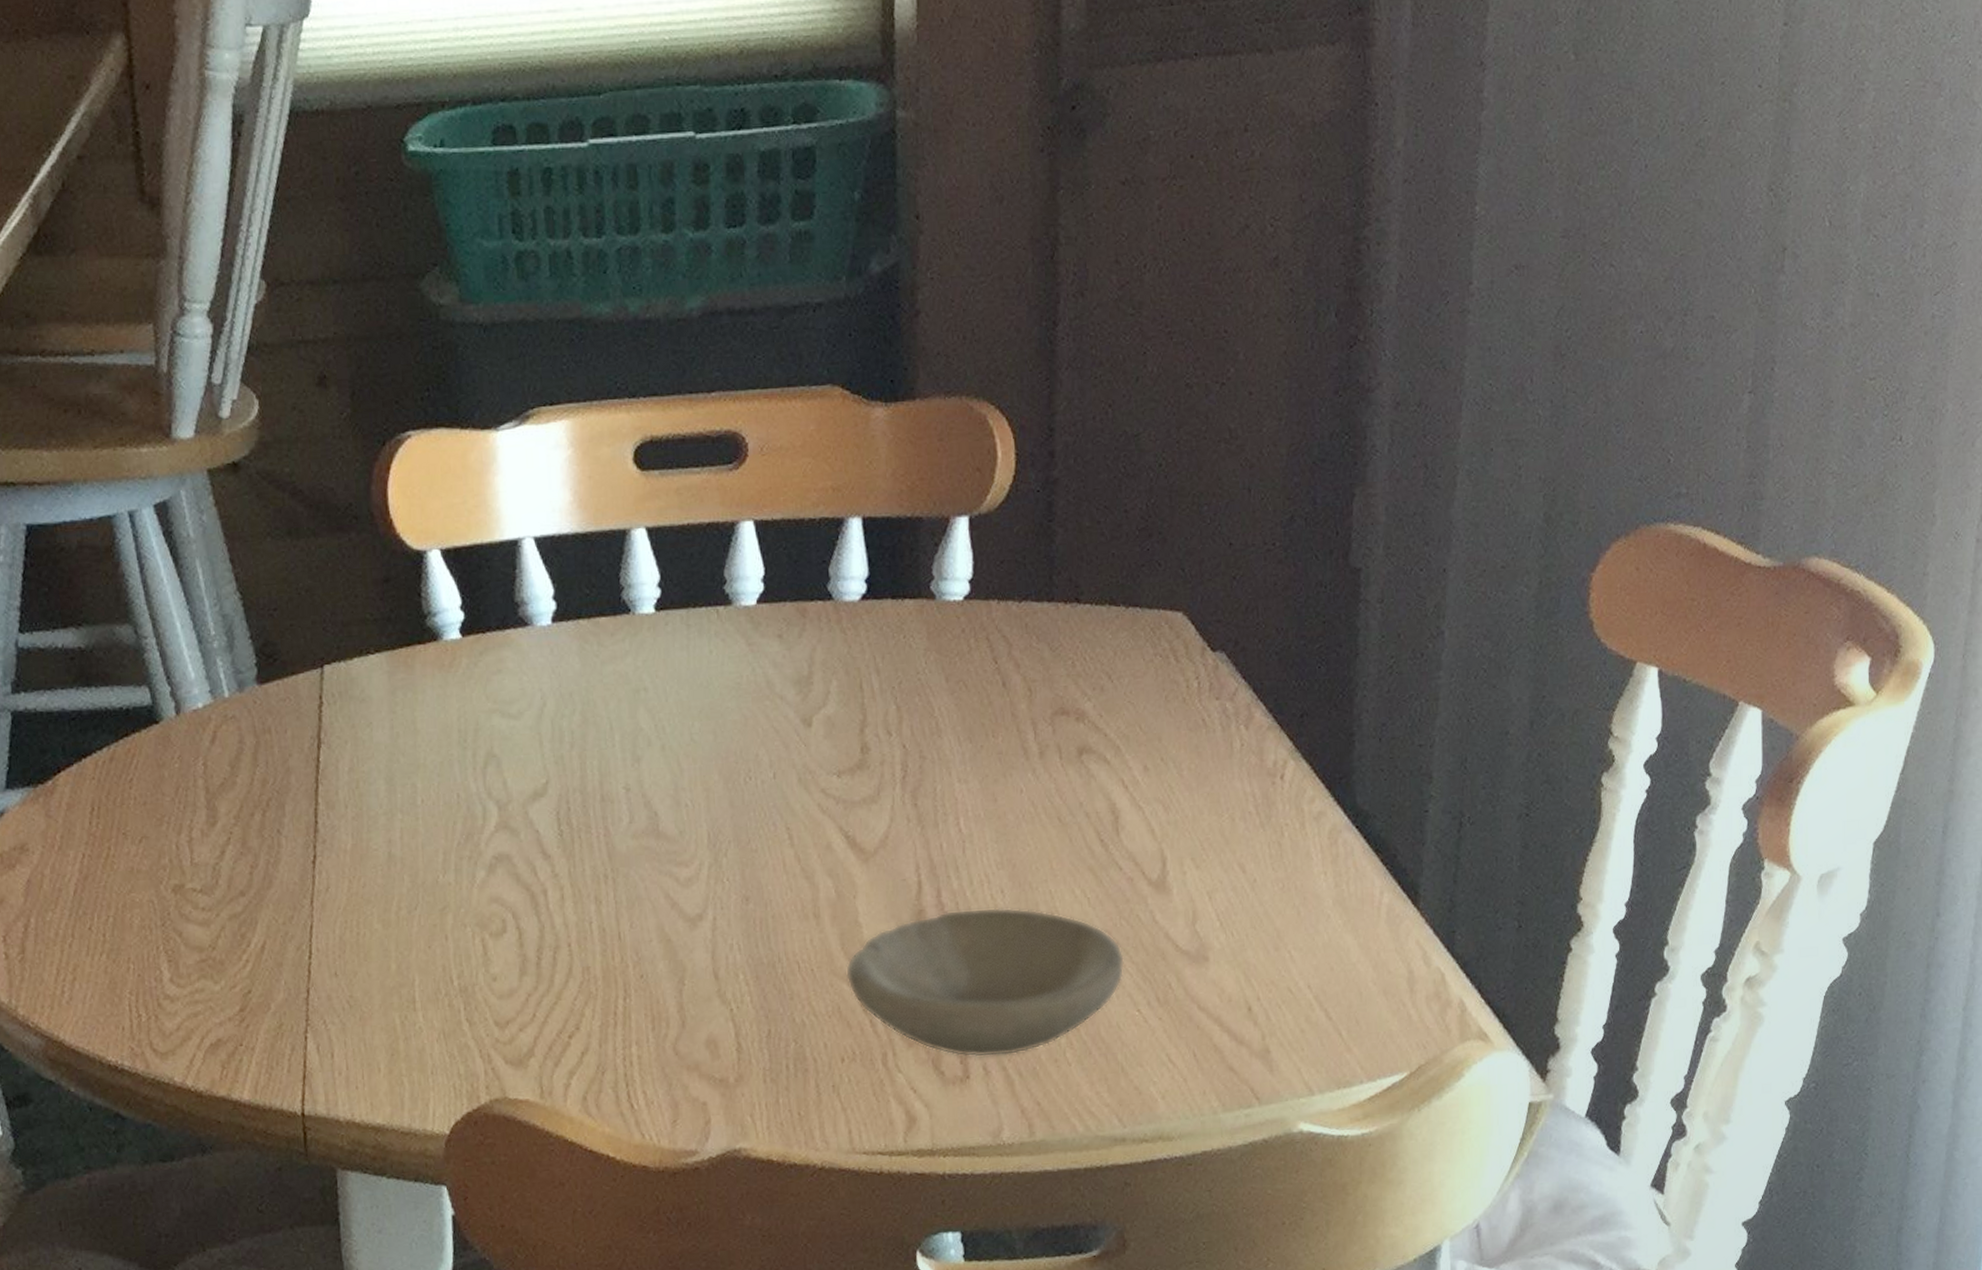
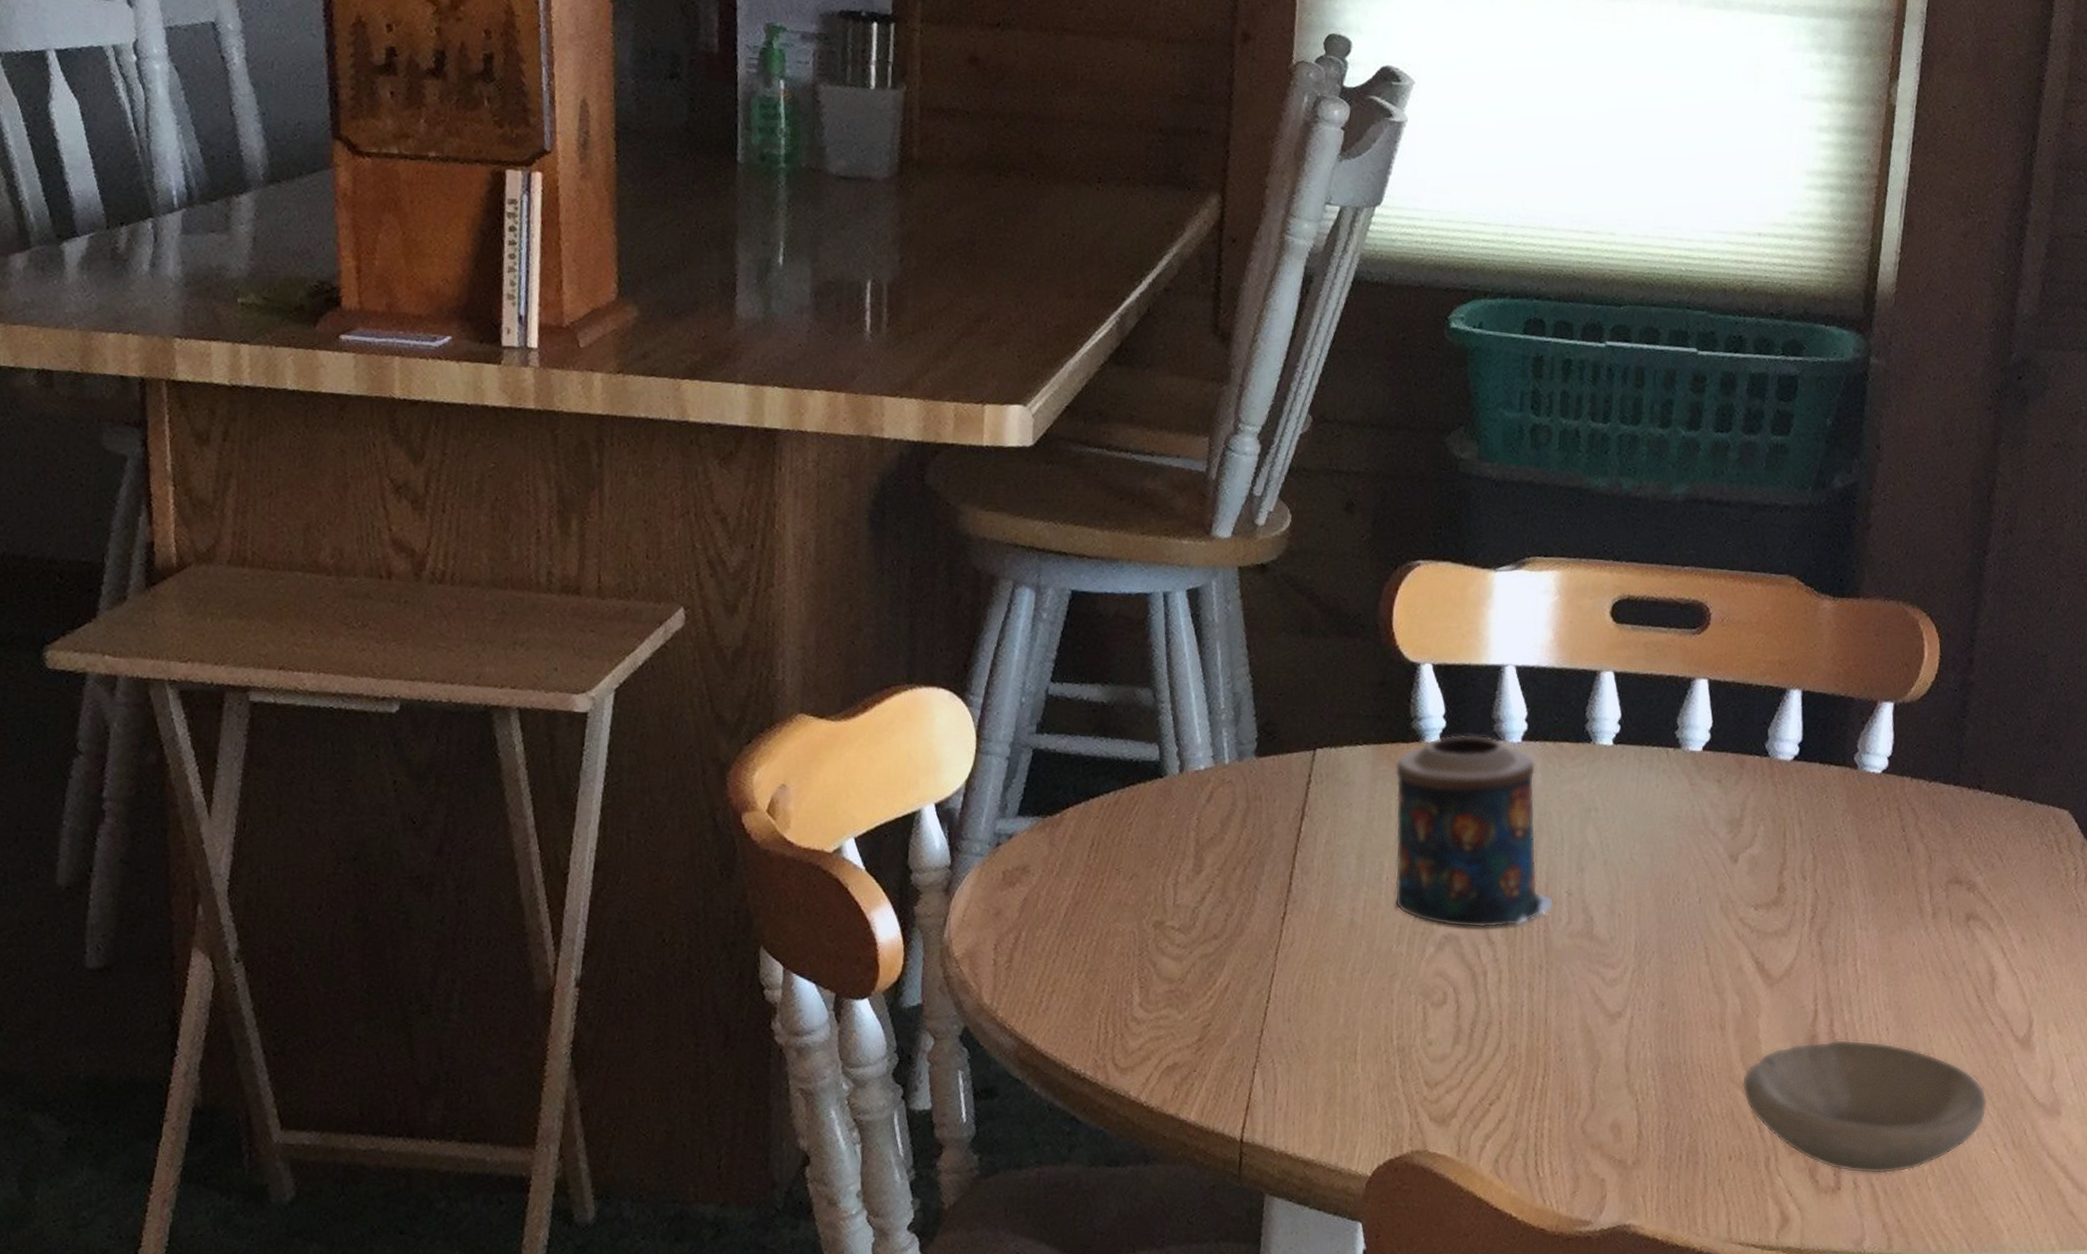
candle: none [414,622,612,845] -> present [1394,734,1554,929]

